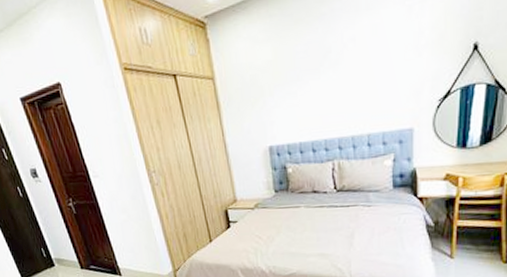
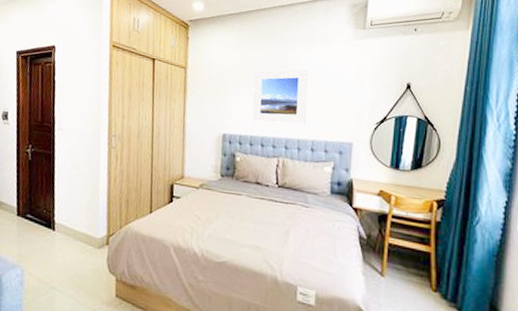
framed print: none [291,49,358,126] -> present [251,68,309,124]

